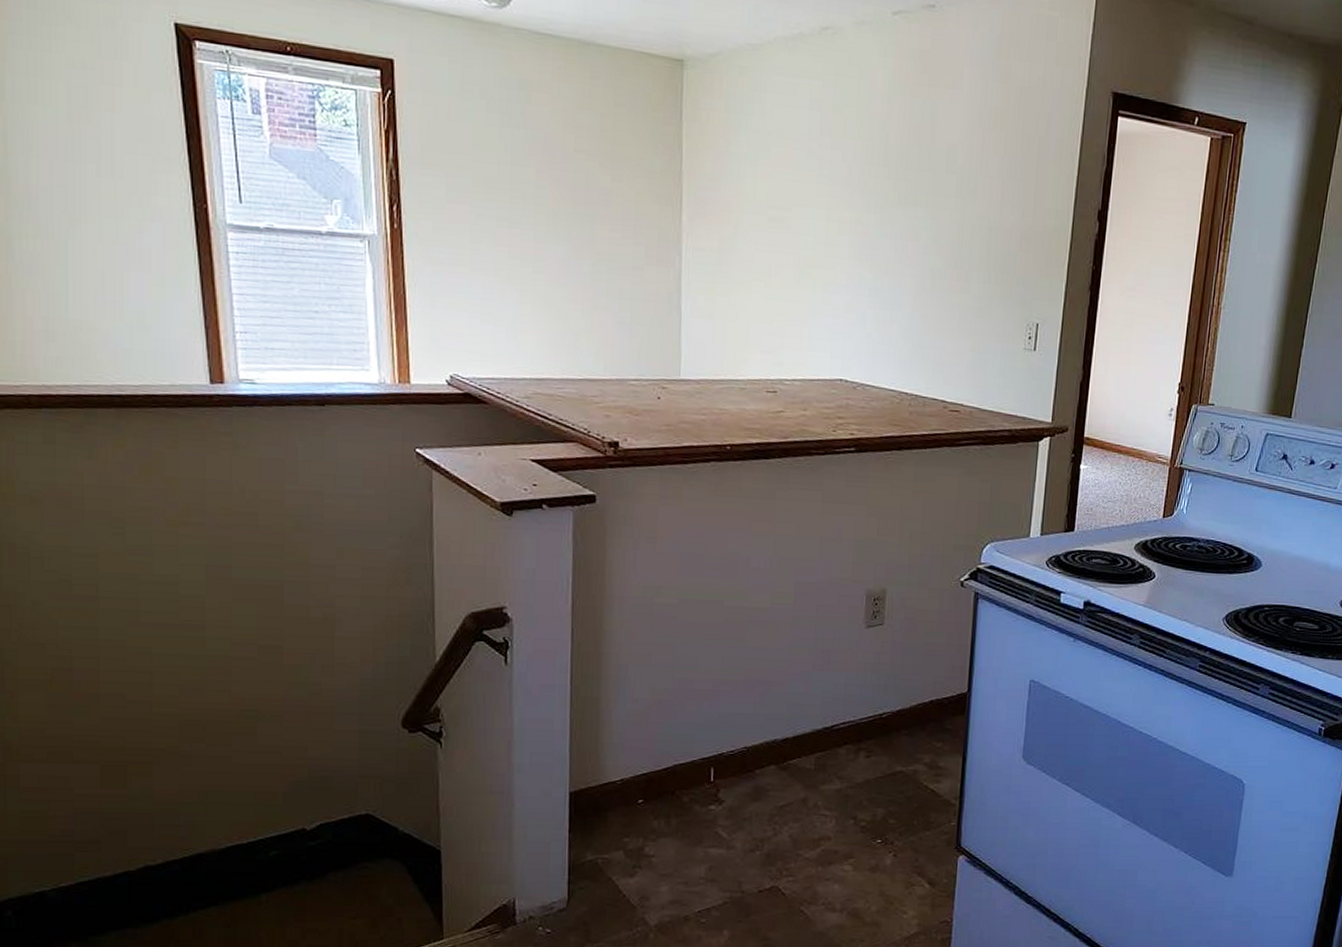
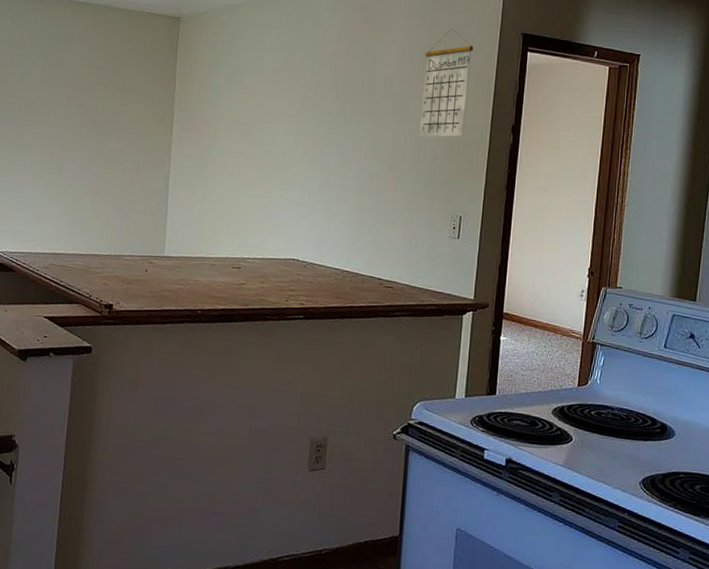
calendar: none [989,83,1055,226] -> present [418,28,474,138]

